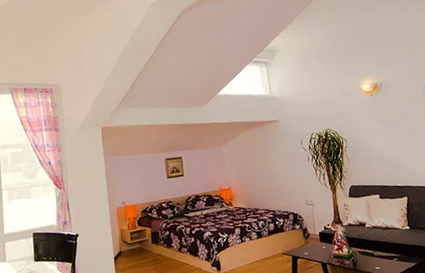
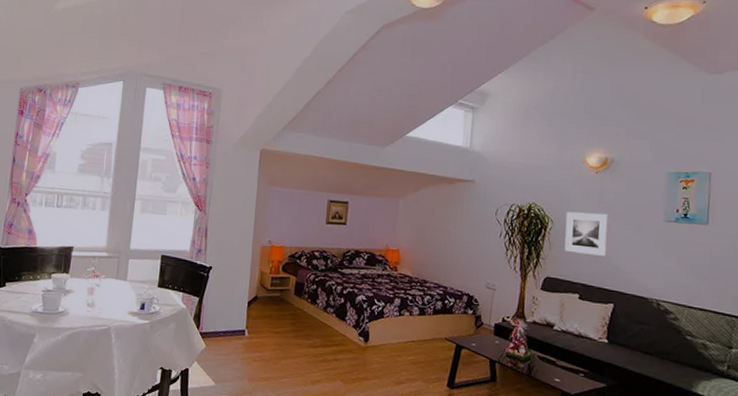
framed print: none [355,126,393,163] -> present [564,211,609,257]

